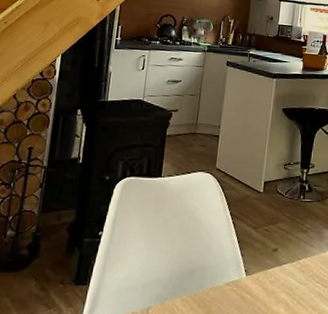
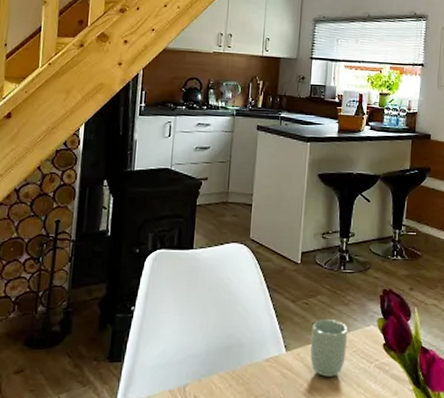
cup: none [269,246,305,300] -> present [310,320,348,377]

